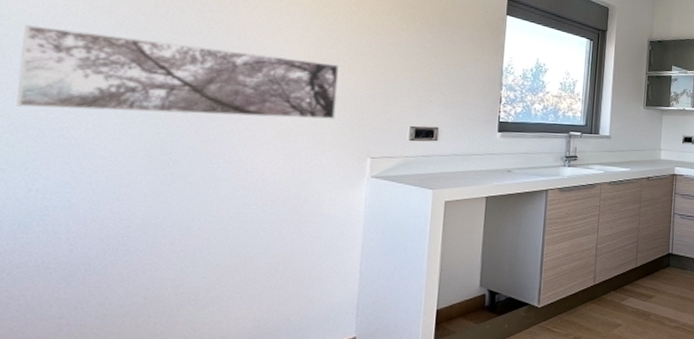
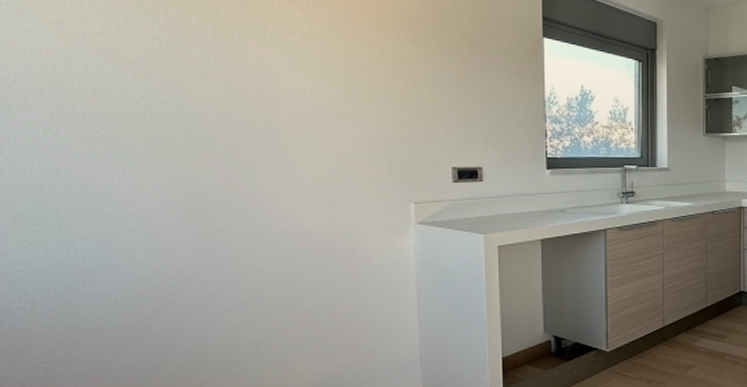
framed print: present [16,25,340,119] -> none [27,75,370,165]

